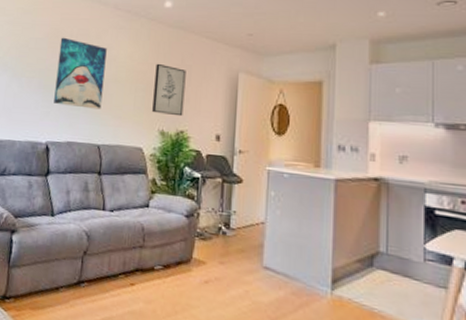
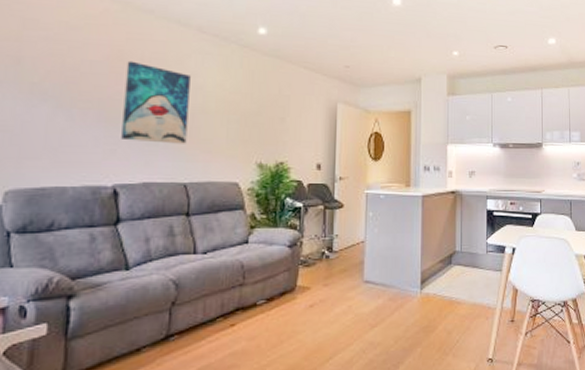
wall art: present [152,63,186,117] -> none [248,93,284,148]

